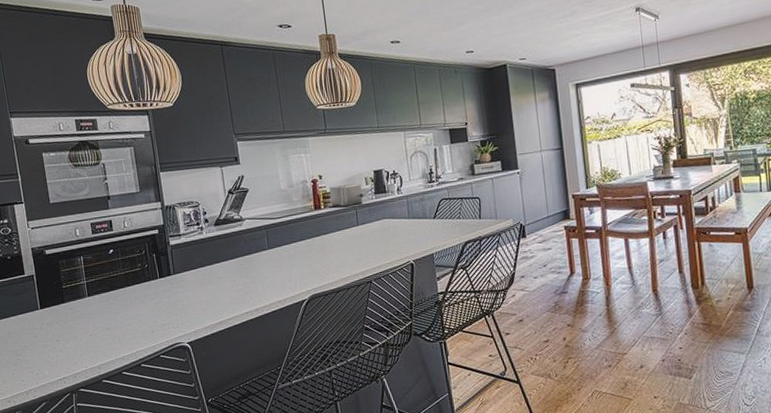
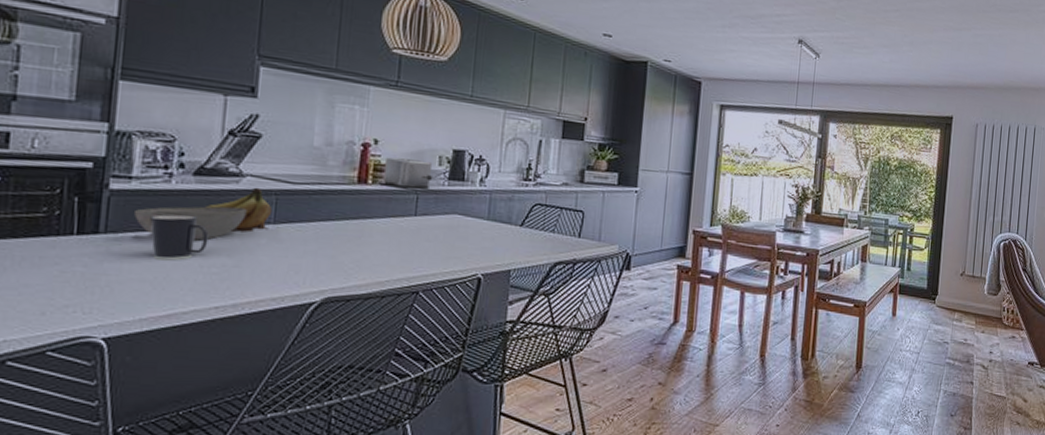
bowl: none [187,242,251,271] -> present [134,206,247,242]
mug: none [196,253,233,287] -> present [149,214,209,261]
fruit: none [226,226,266,261] -> present [206,187,273,233]

